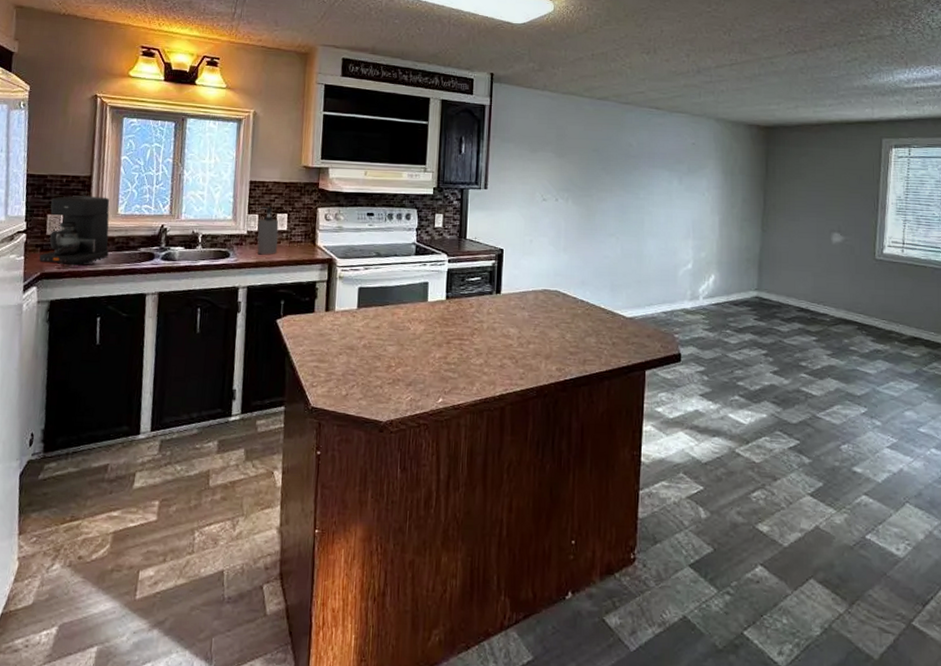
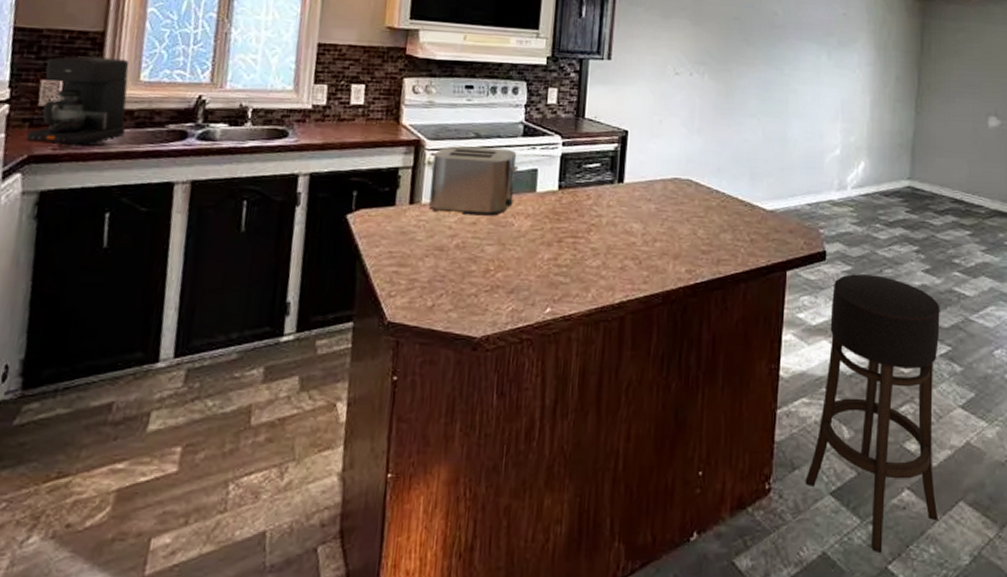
soap dispenser: present [257,207,279,255] -> none [324,76,354,135]
toaster: none [340,263,413,320] -> present [428,146,519,215]
bar stool: none [667,374,790,619] -> present [806,274,940,552]

